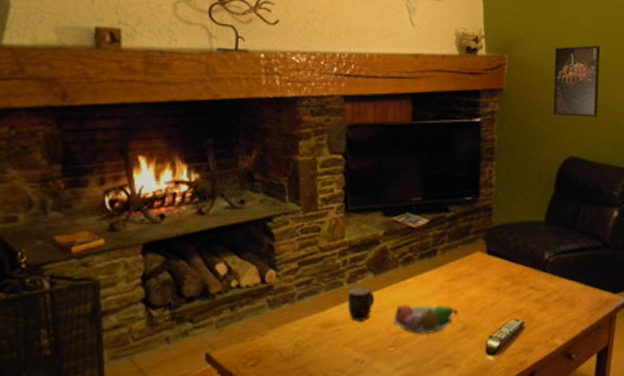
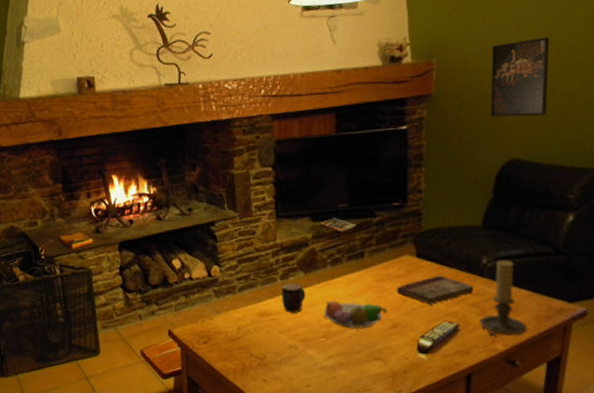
book: none [468,272,537,303] -> present [397,275,473,305]
candle holder: none [542,254,581,332] -> present [479,260,527,337]

